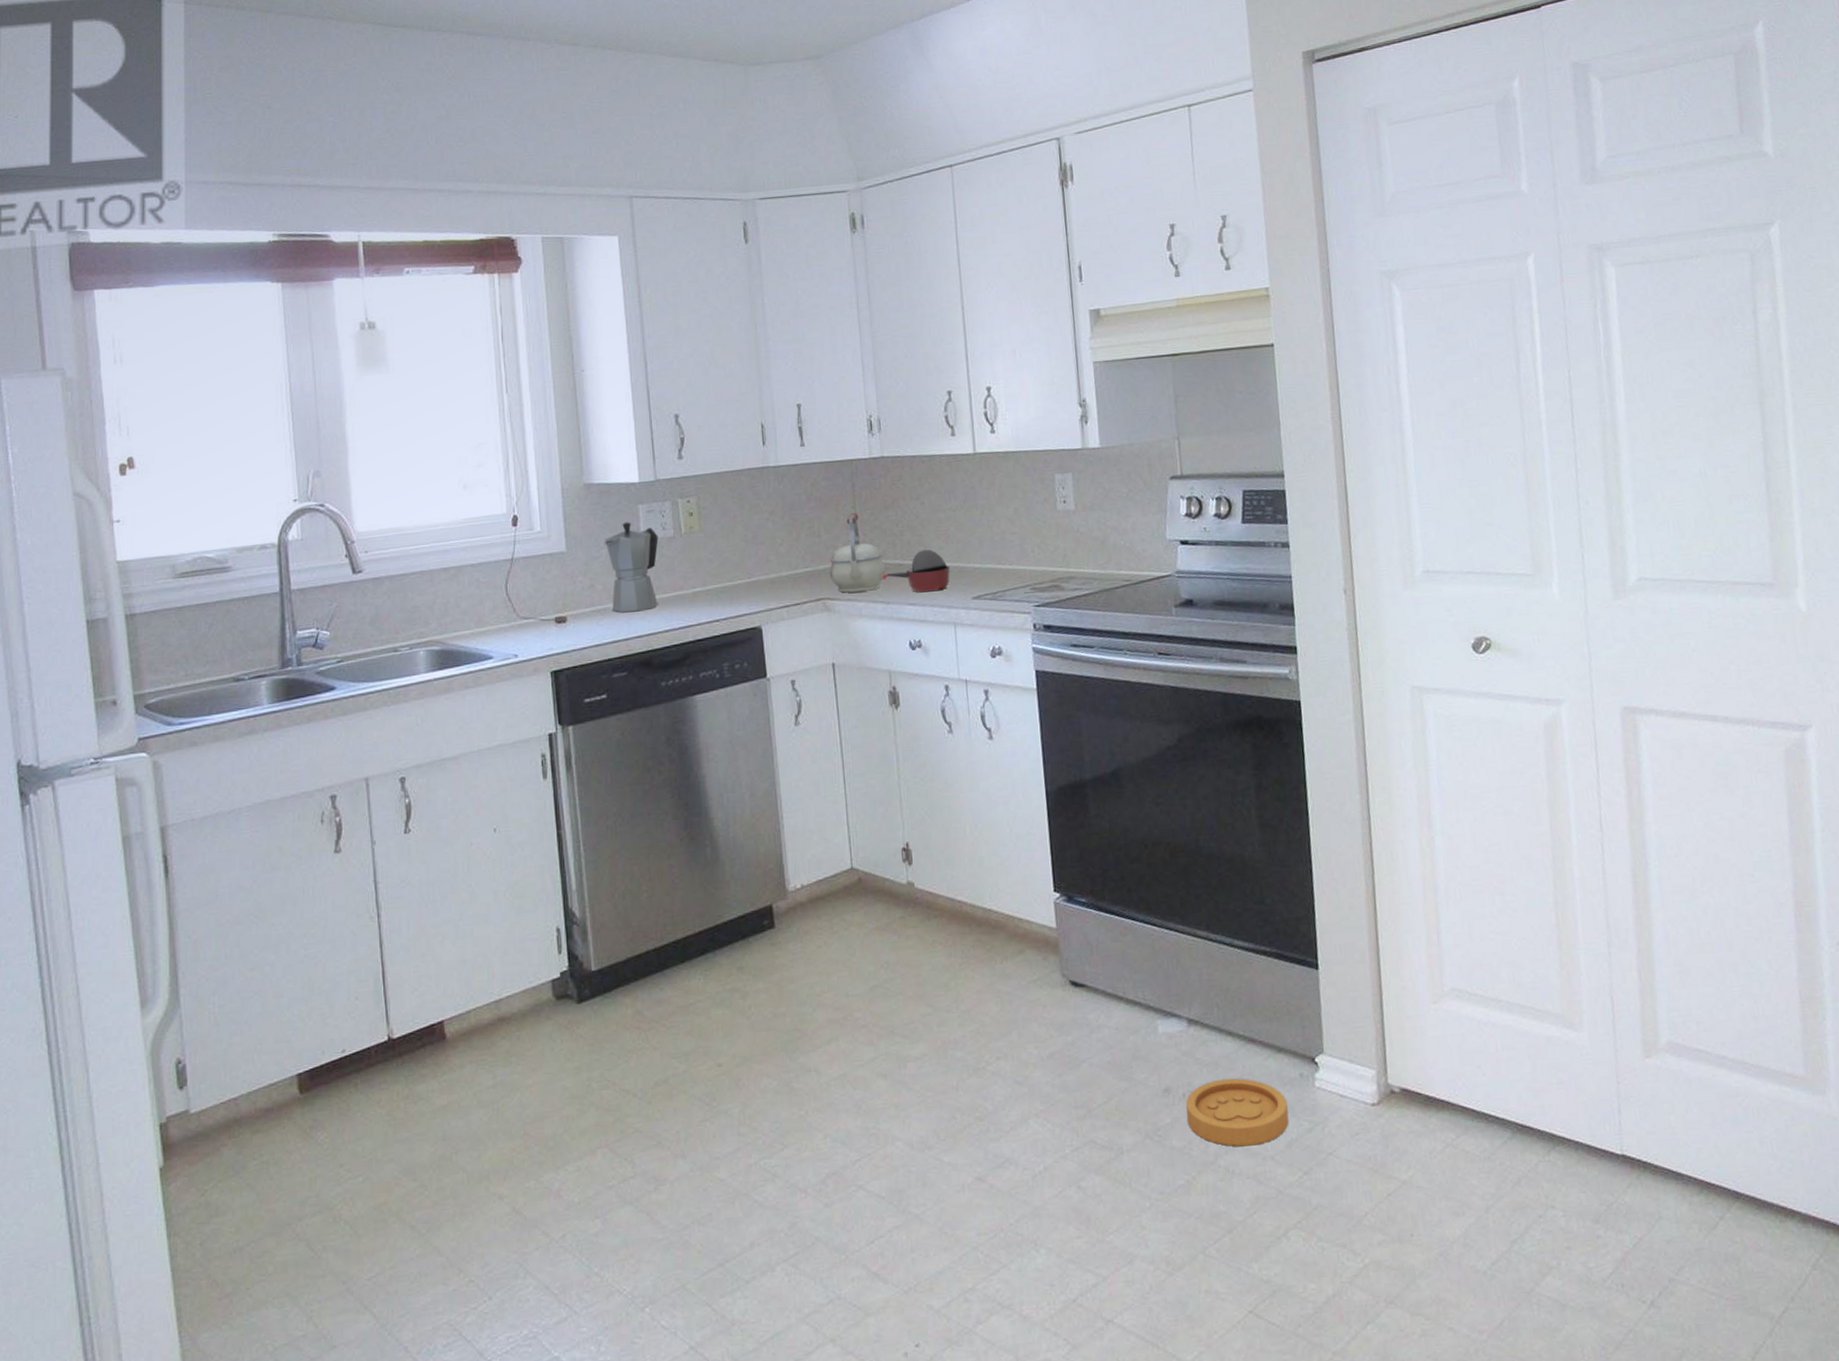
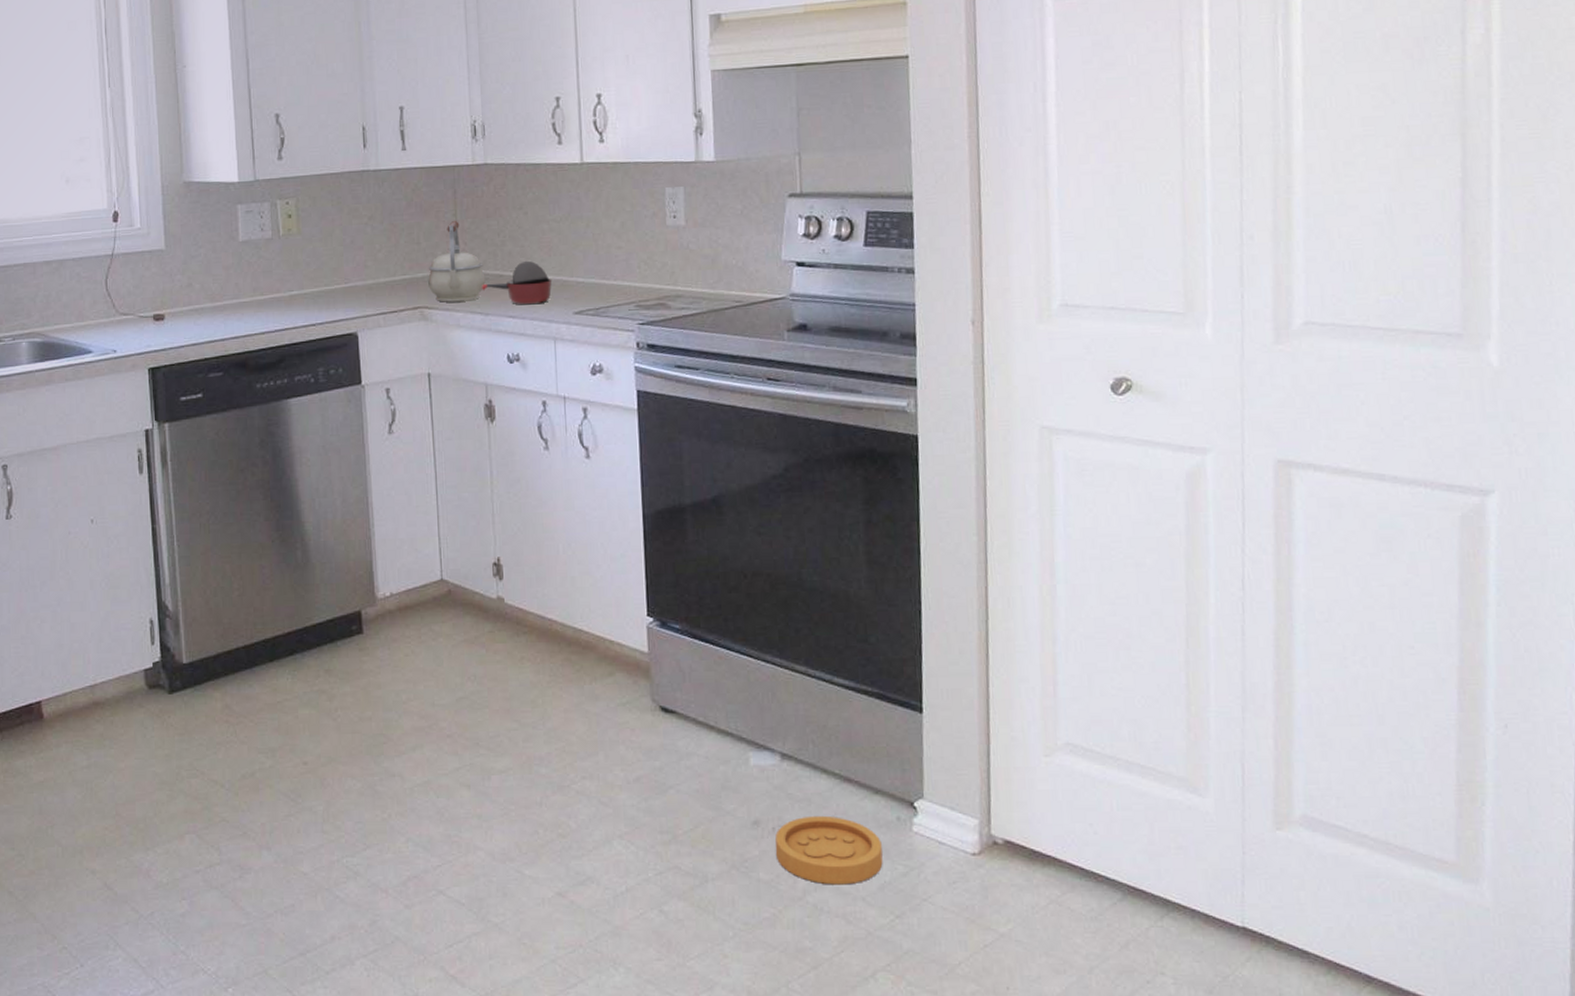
moka pot: present [604,522,659,613] -> none [202,222,257,313]

